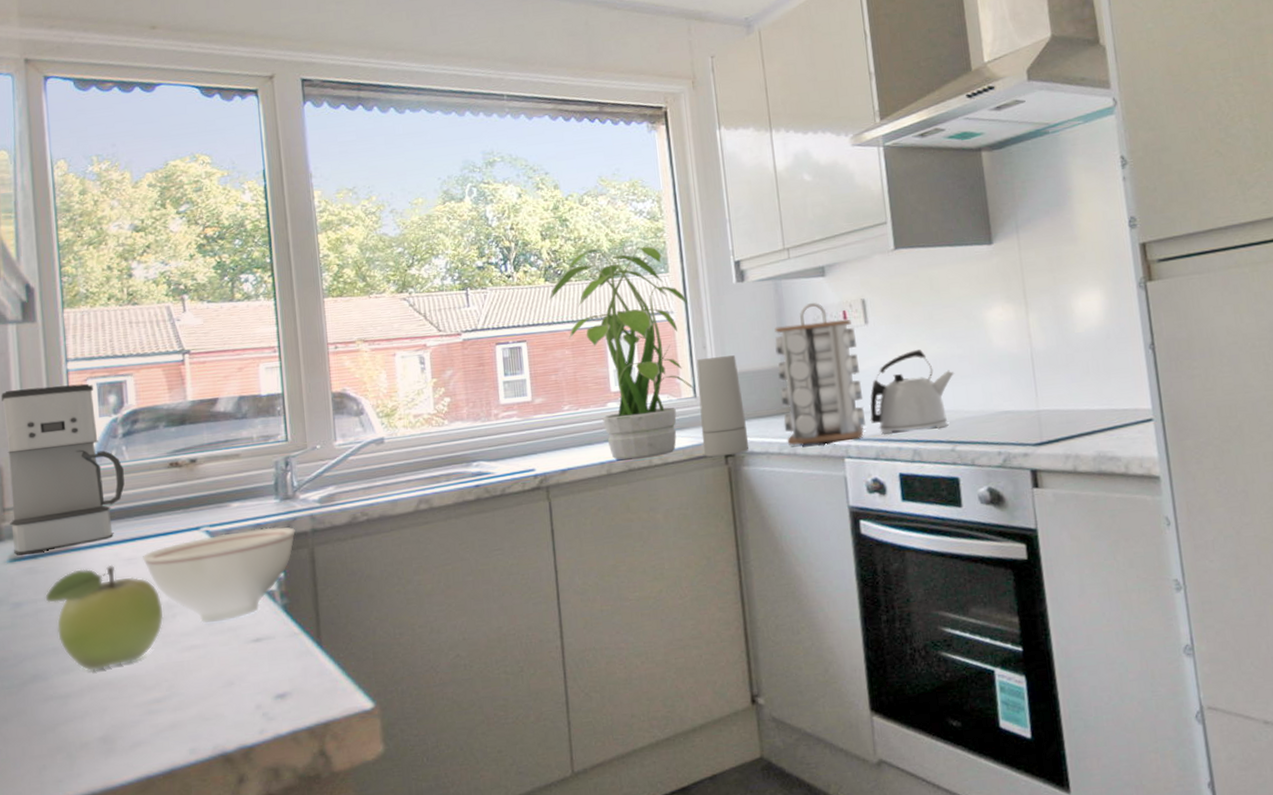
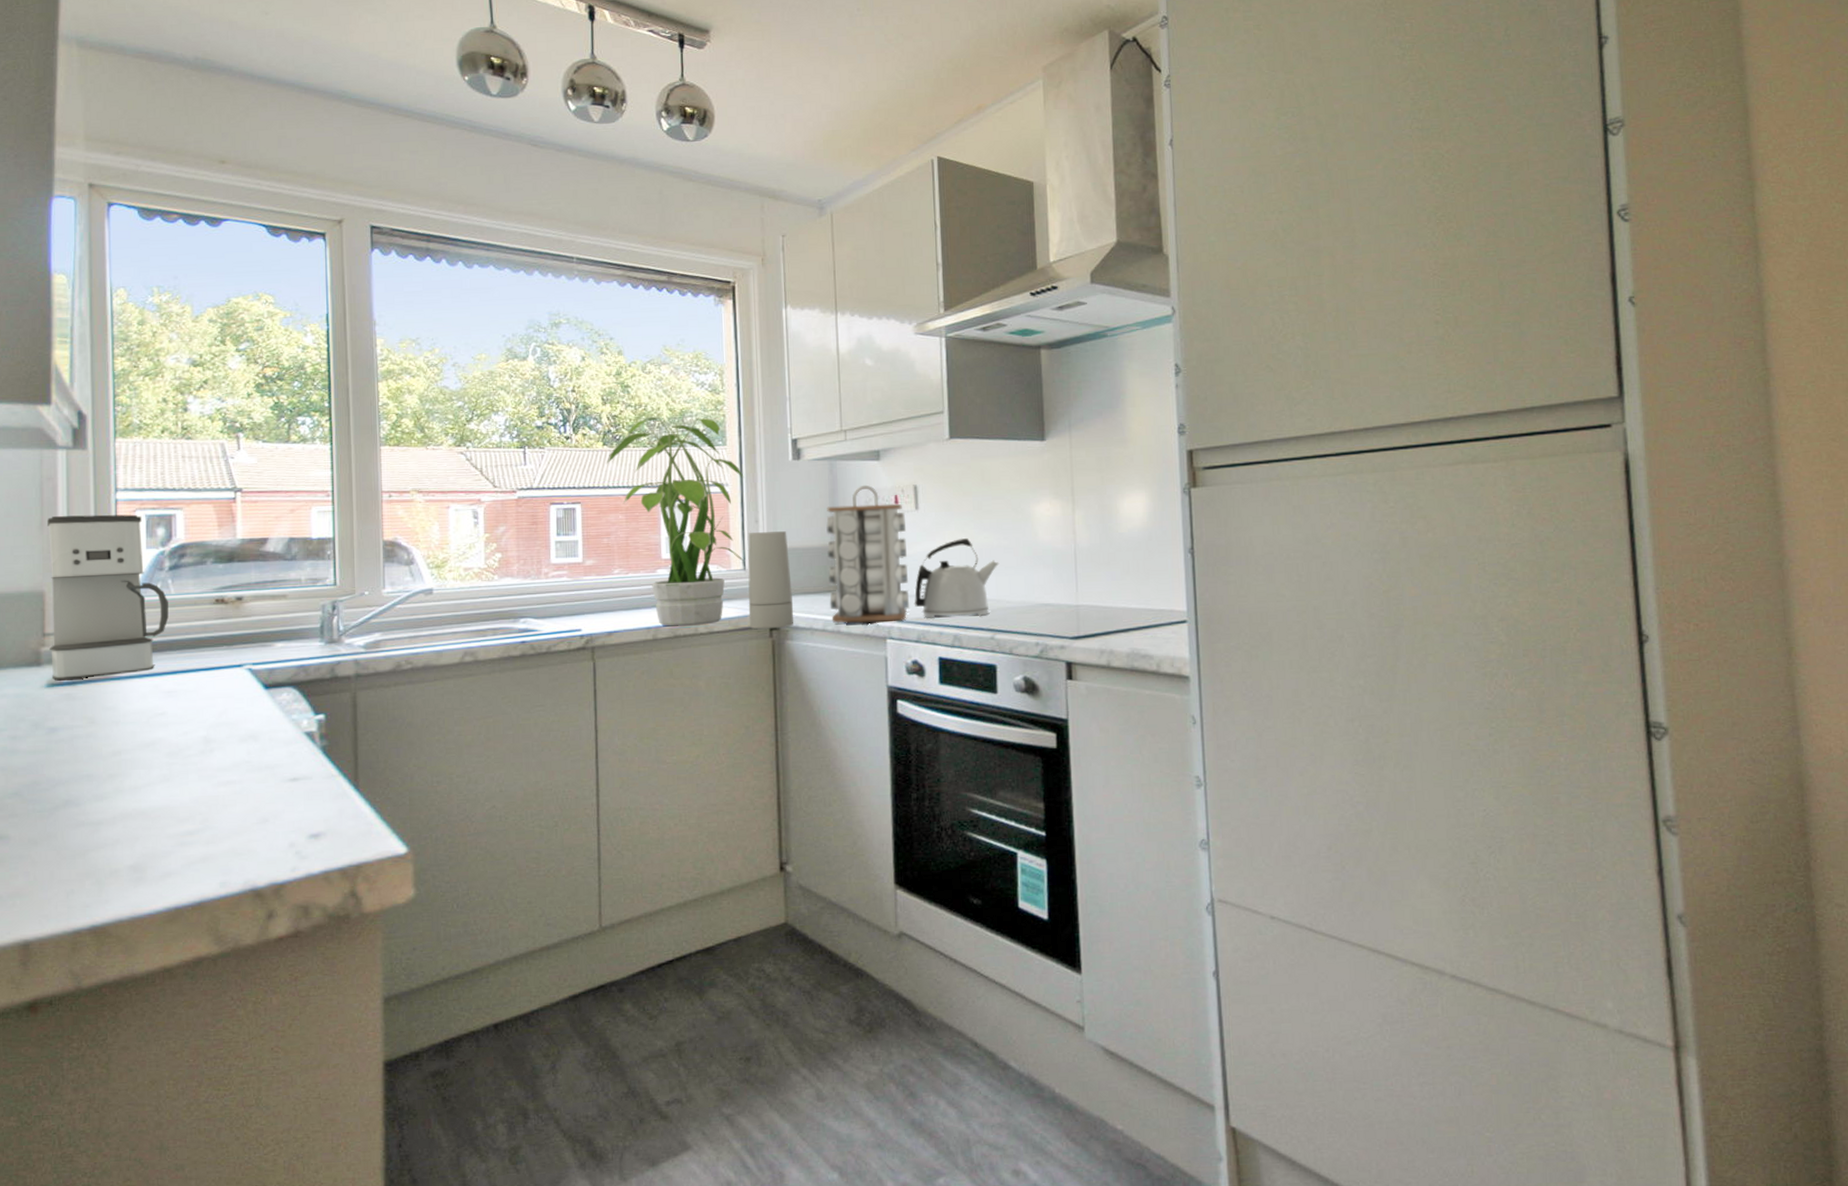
fruit: present [45,564,164,671] -> none [82,696,201,799]
bowl: present [143,527,296,623] -> none [183,669,339,759]

